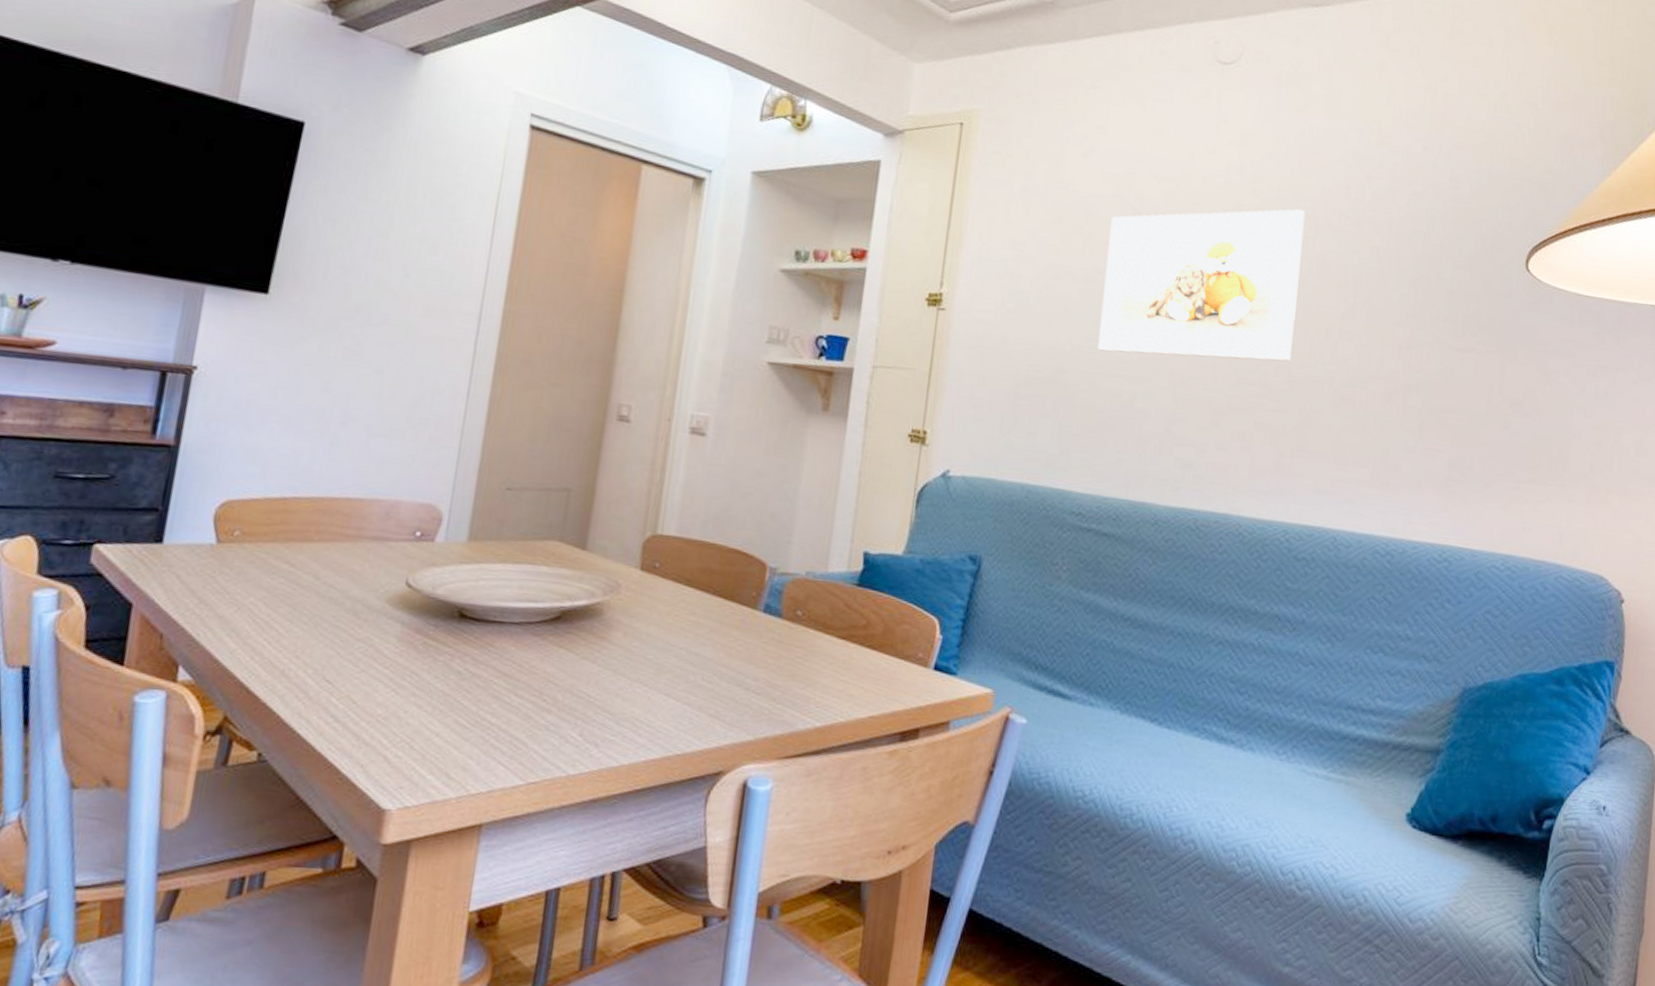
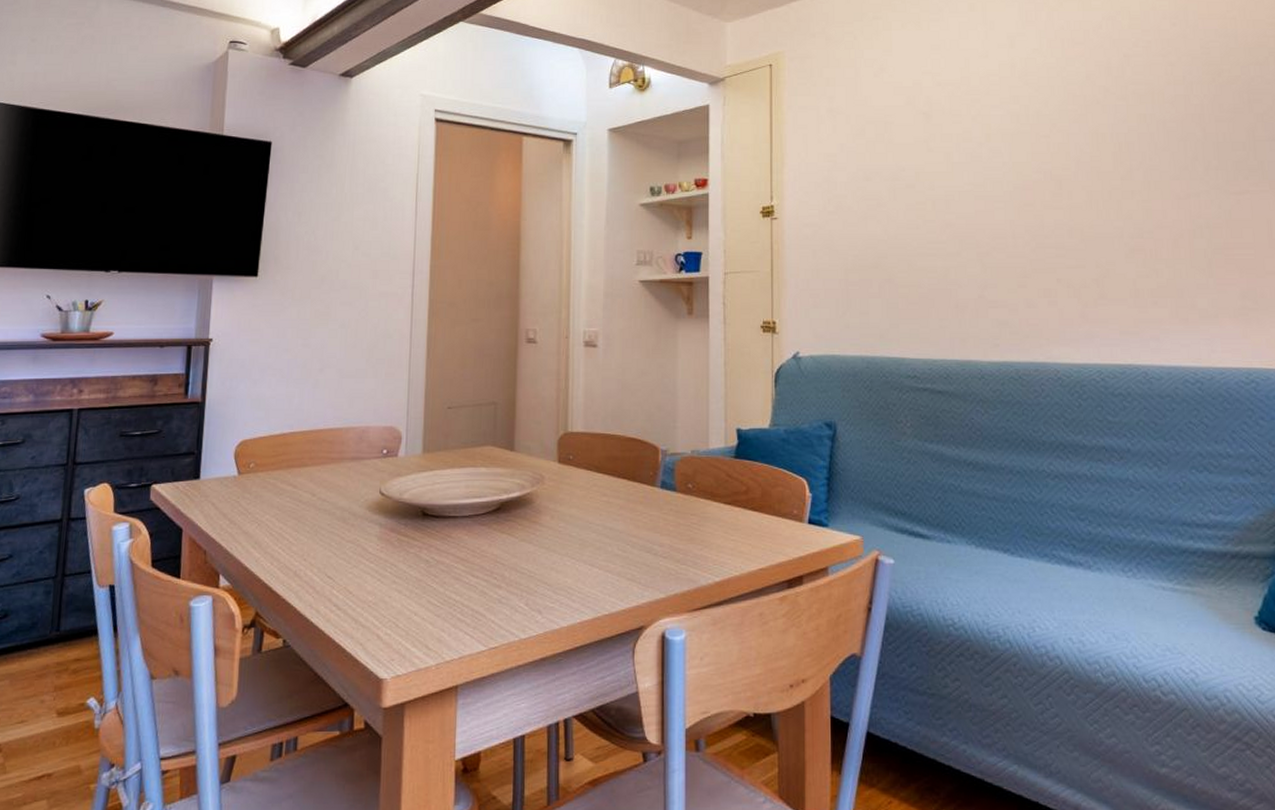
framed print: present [1098,209,1306,362] -> none [906,93,1081,236]

